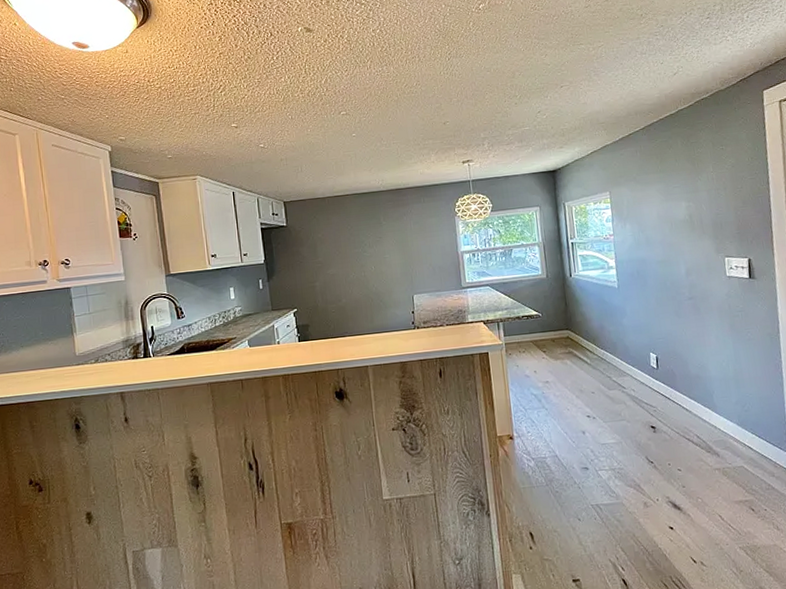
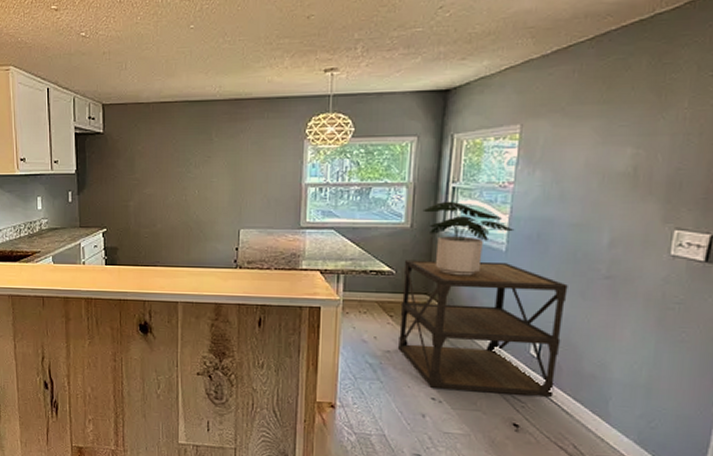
shelving unit: none [546,296,674,408] -> present [397,260,568,398]
potted plant: none [553,253,621,312] -> present [422,201,515,276]

